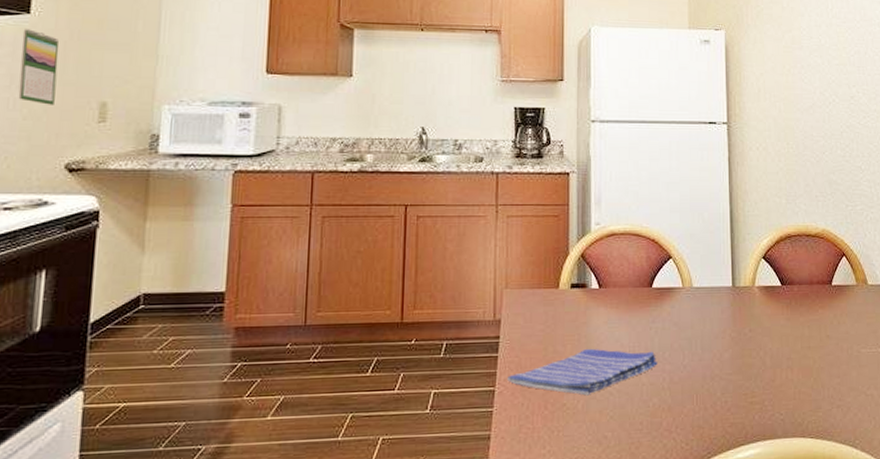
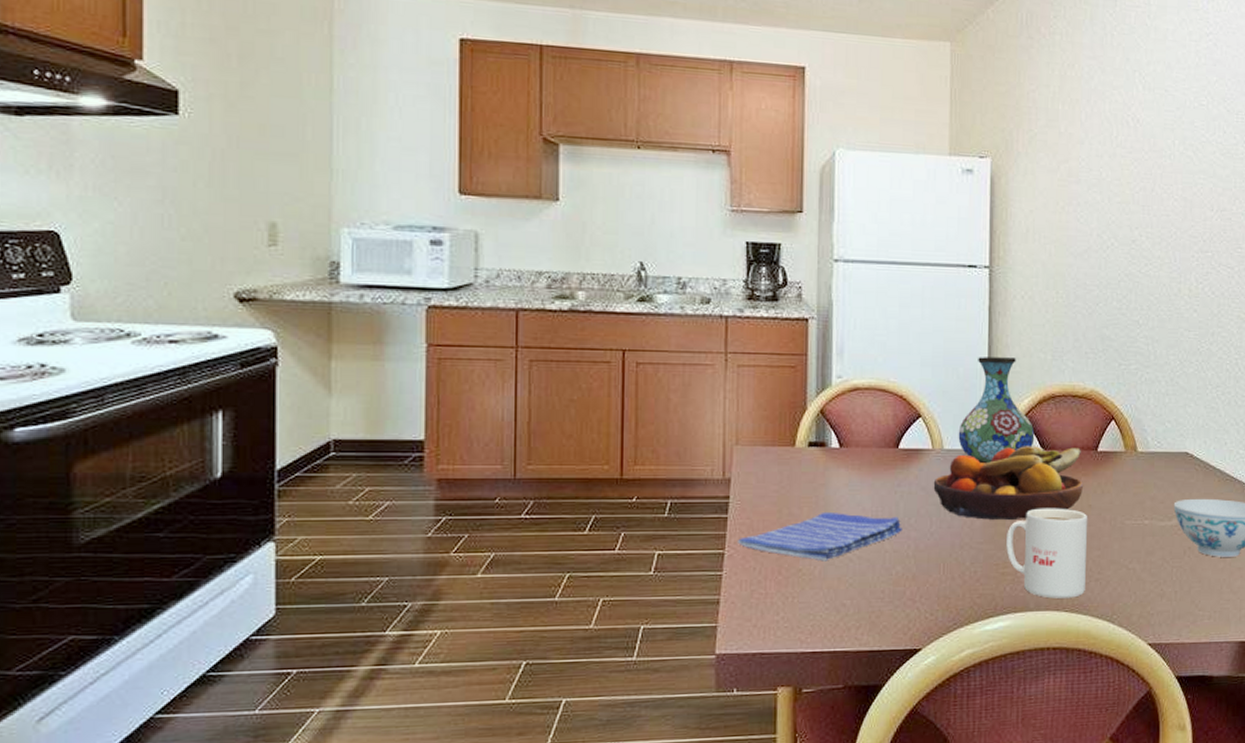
calendar: present [18,28,59,105] -> none [172,131,216,224]
fruit bowl: none [684,282,821,352] -> present [933,446,1084,521]
vase: none [705,202,775,300] -> present [958,357,1035,464]
mug: none [753,339,828,426] -> present [1006,508,1088,599]

